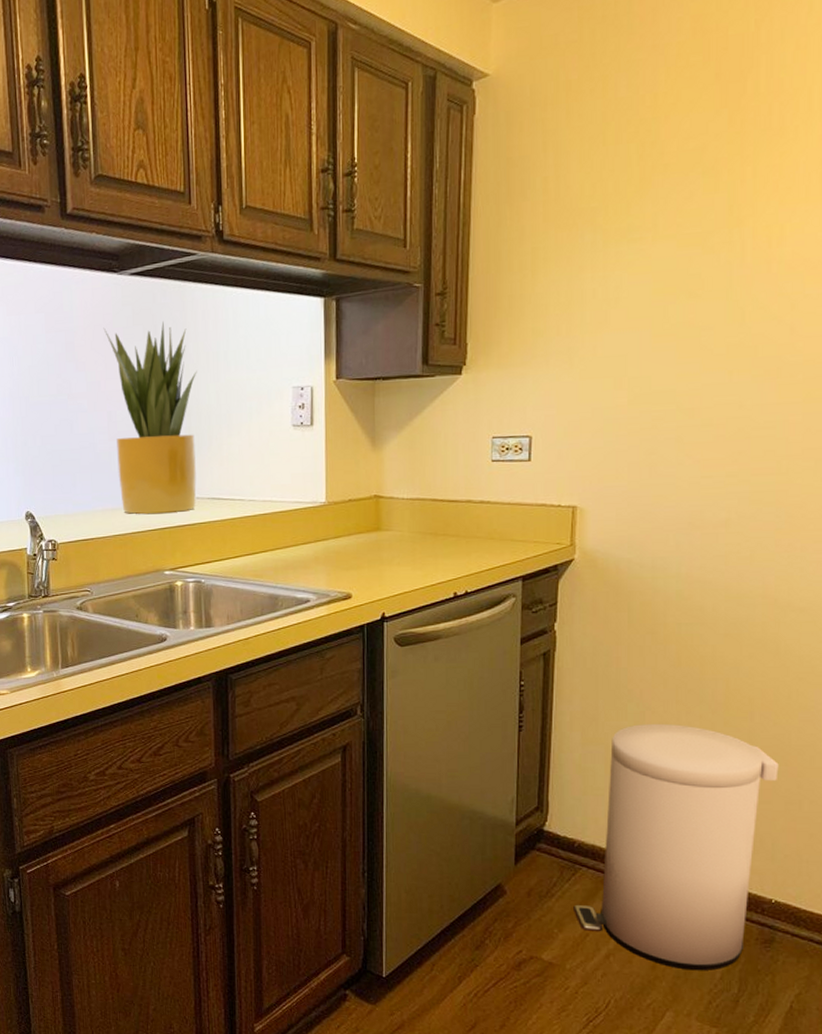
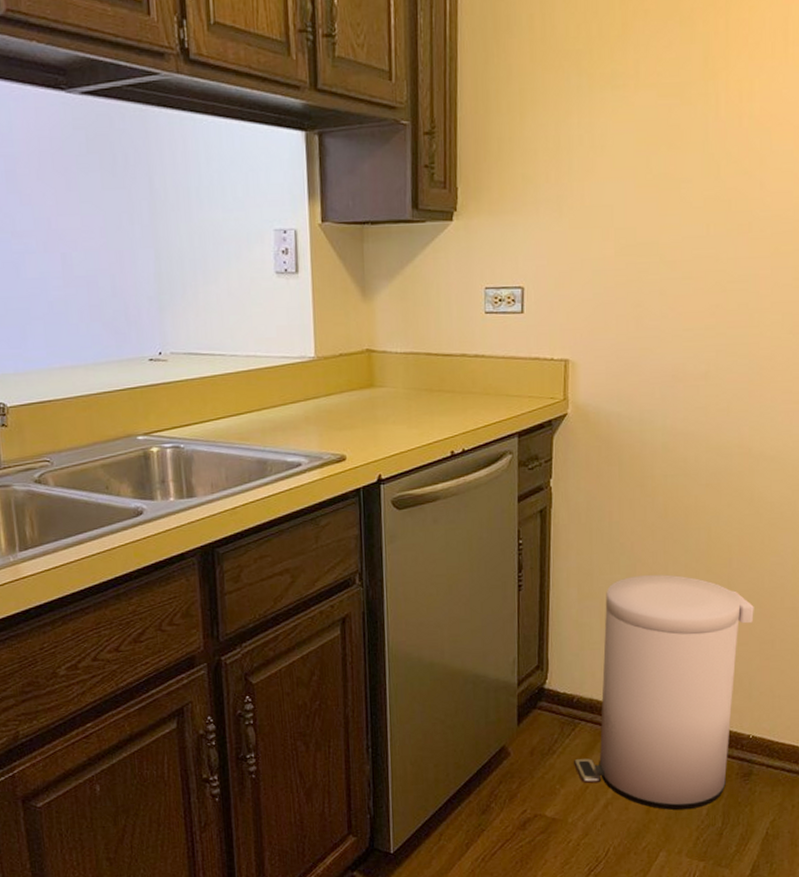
planter: present [103,321,197,514] -> none [51,150,171,372]

